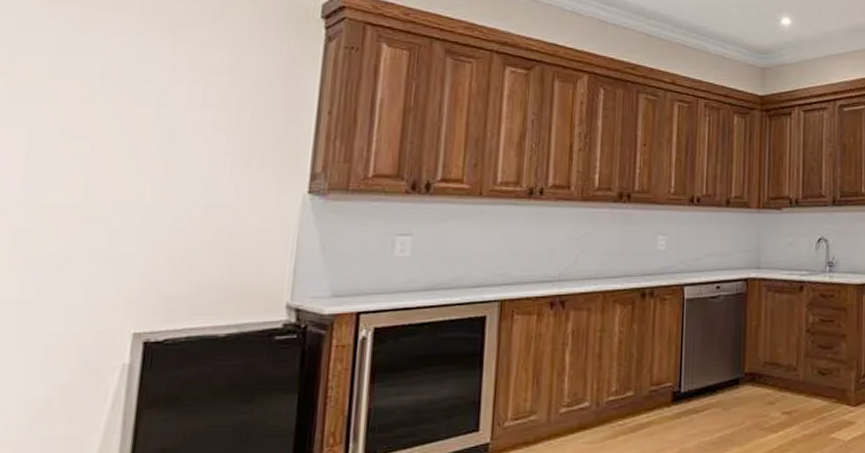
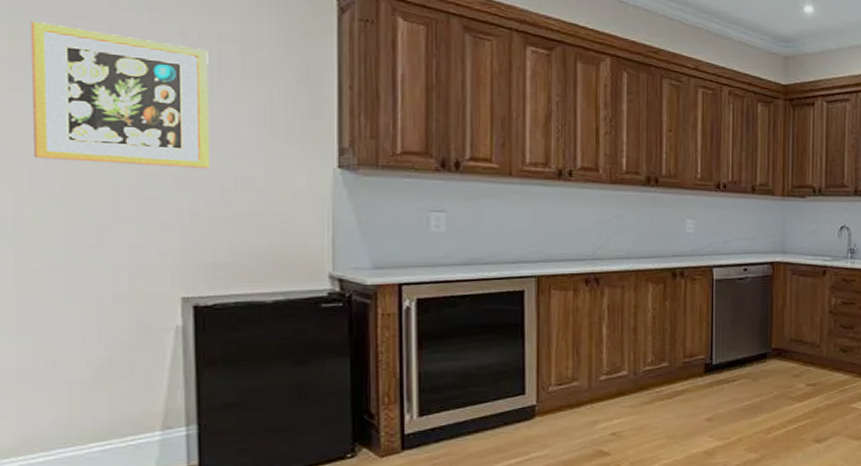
wall art: none [10,60,195,198] -> present [31,22,210,169]

